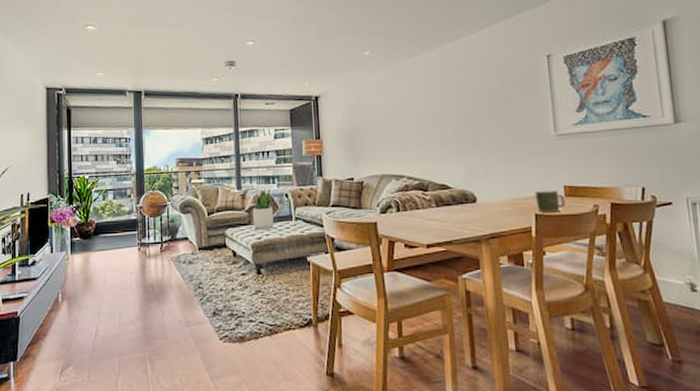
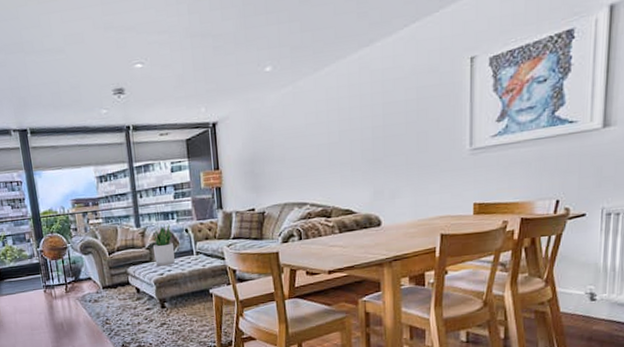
mug: present [535,190,565,213] -> none [442,208,473,232]

